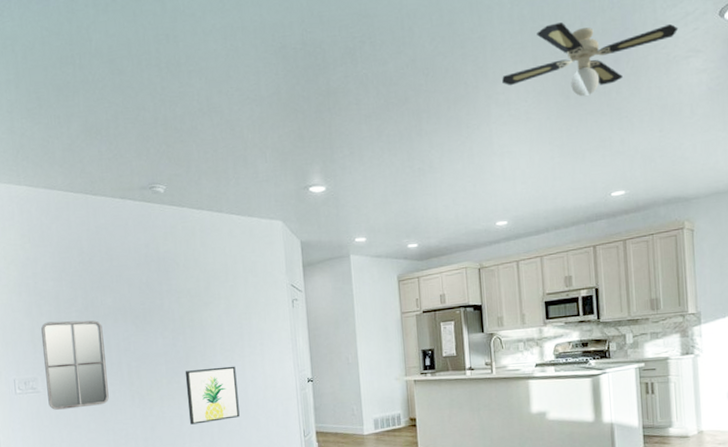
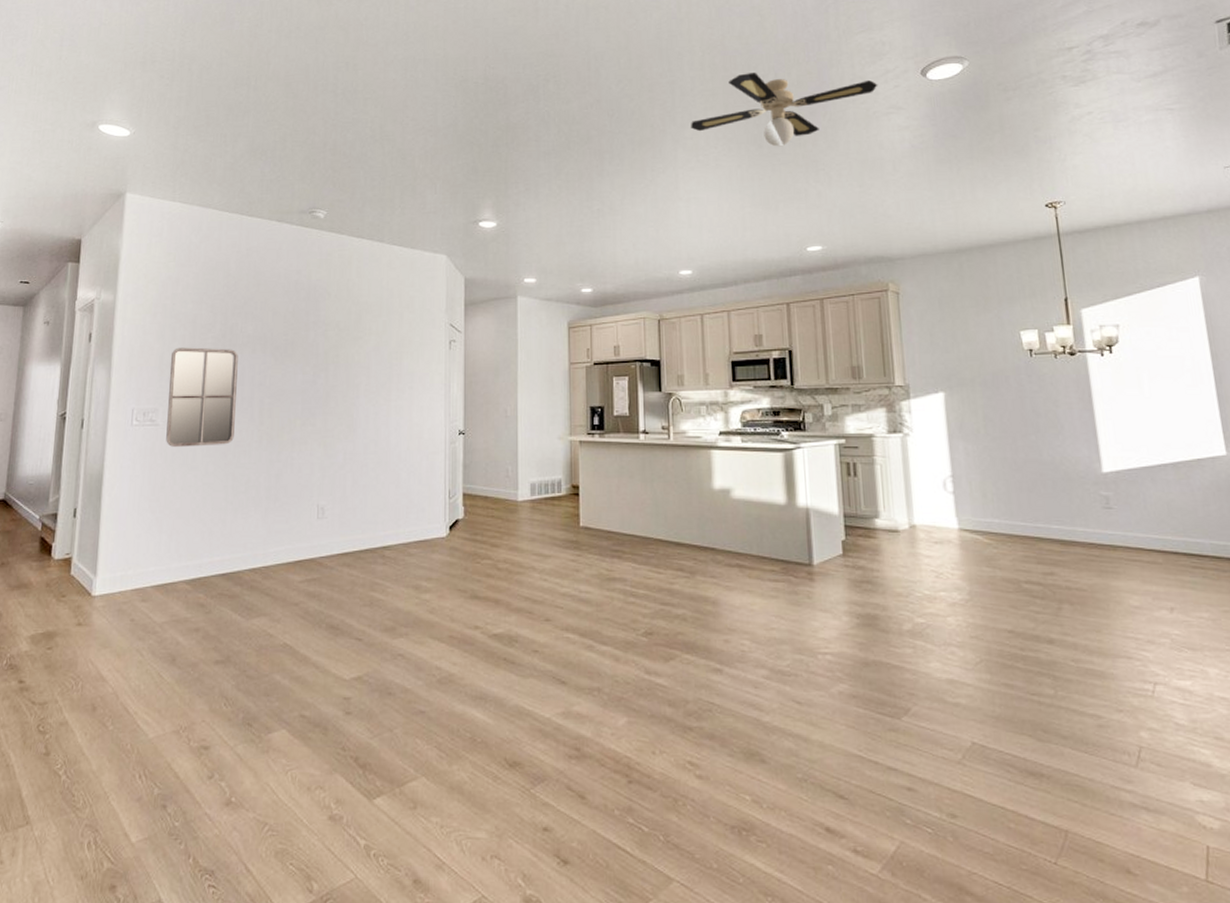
wall art: present [185,366,240,425] -> none [321,410,379,475]

